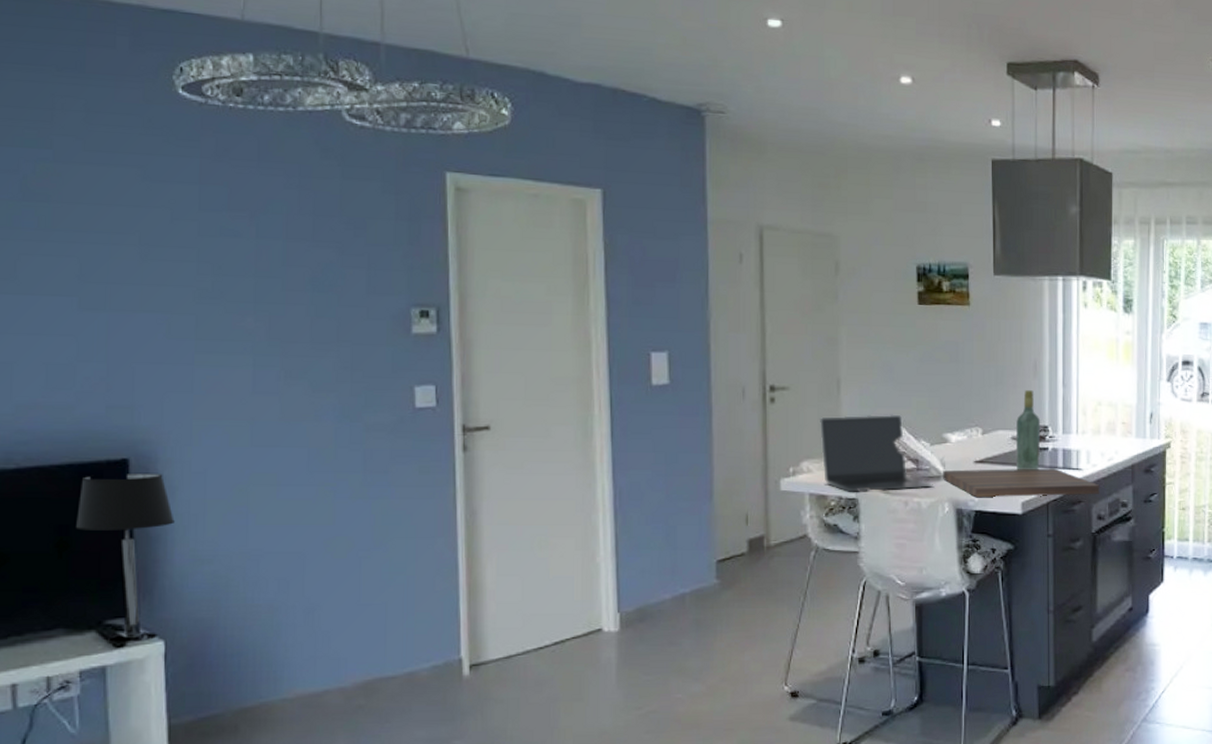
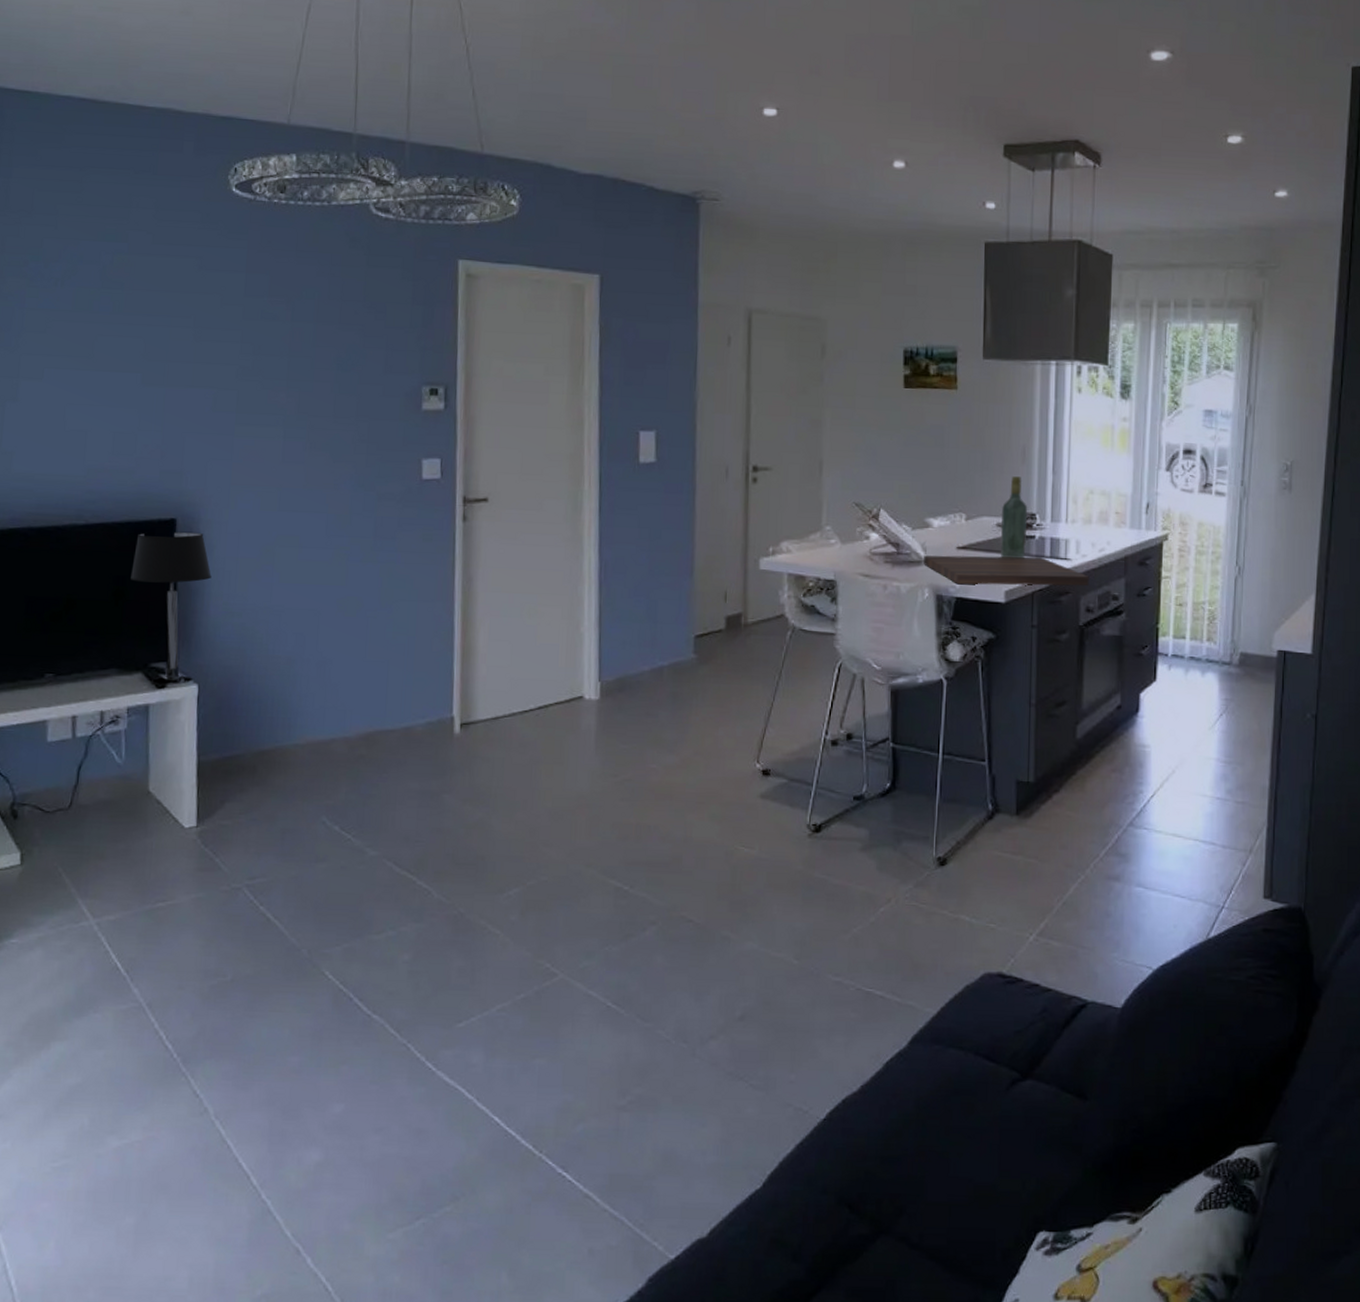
laptop: present [819,414,933,492] -> none [800,497,913,574]

